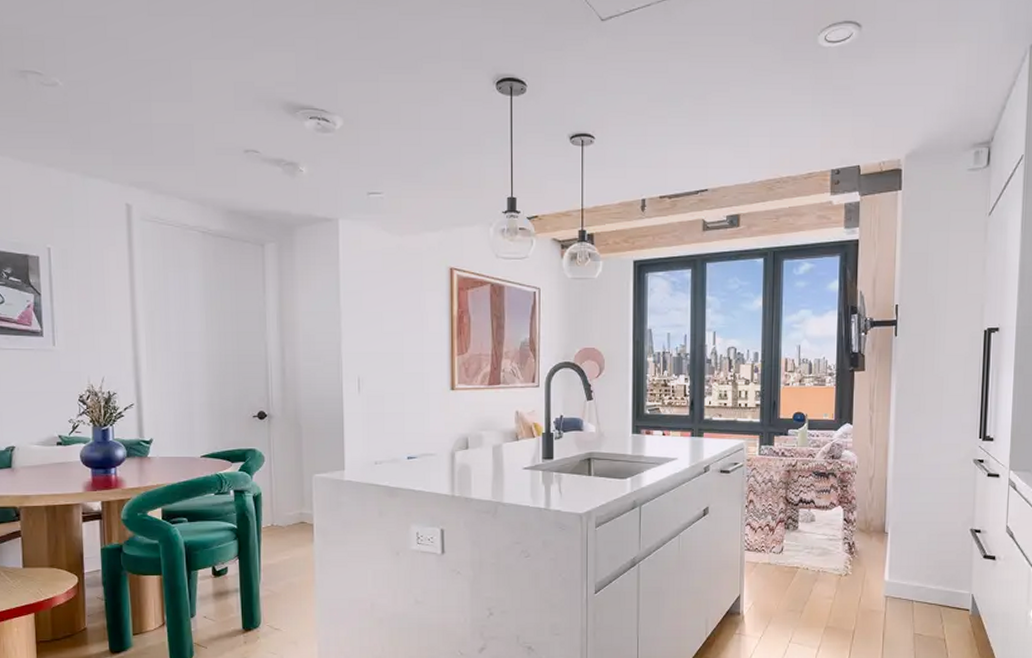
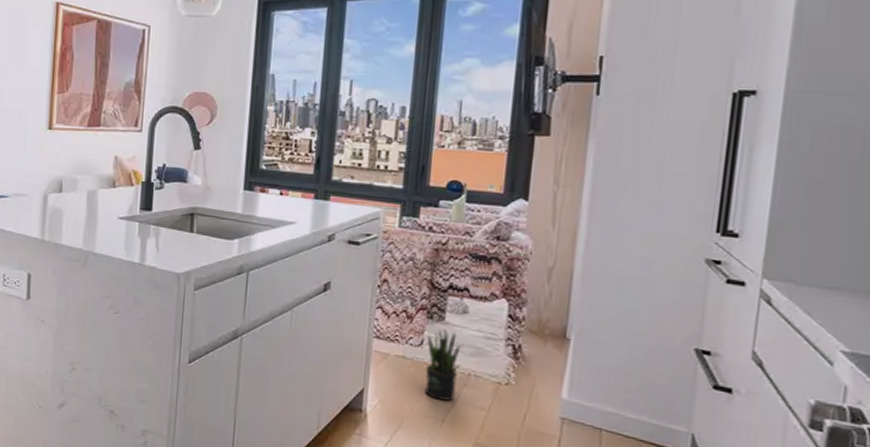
potted plant: none [786,536,812,596] -> present [425,329,461,402]

